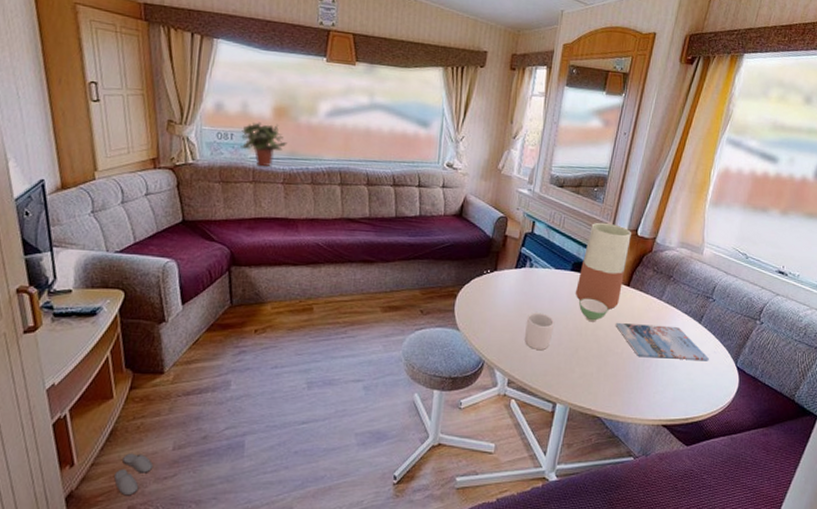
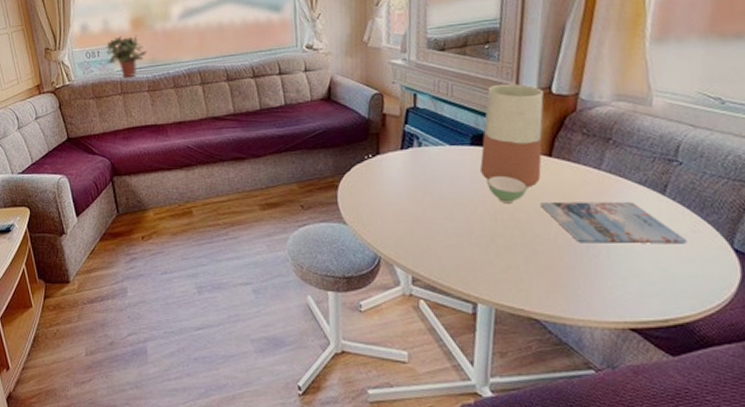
slippers: present [114,453,154,496] -> none [42,358,72,399]
mug: present [525,311,555,351] -> none [423,196,460,242]

